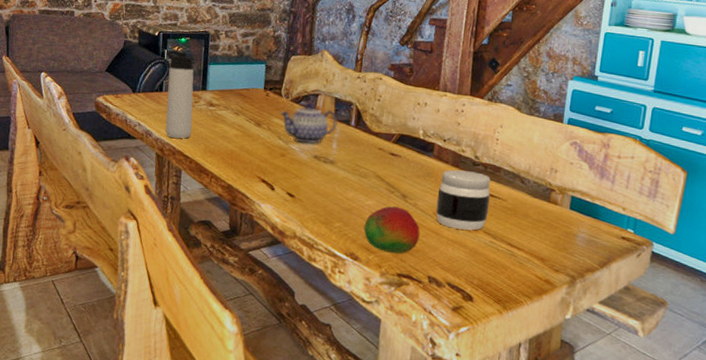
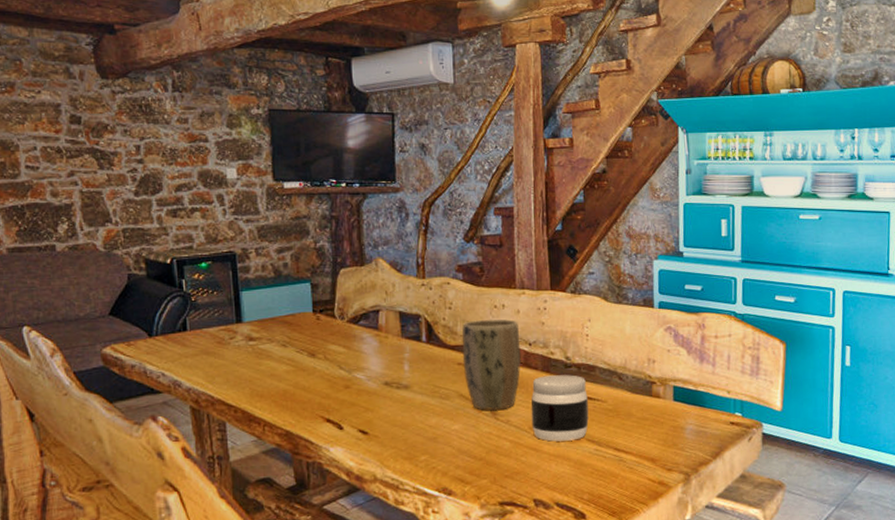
thermos bottle: present [165,50,194,139] -> none [185,279,232,385]
teapot: present [279,102,338,144] -> none [335,321,406,369]
fruit: present [363,206,420,254] -> none [454,427,518,481]
plant pot: none [383,113,437,194] -> present [461,319,521,410]

